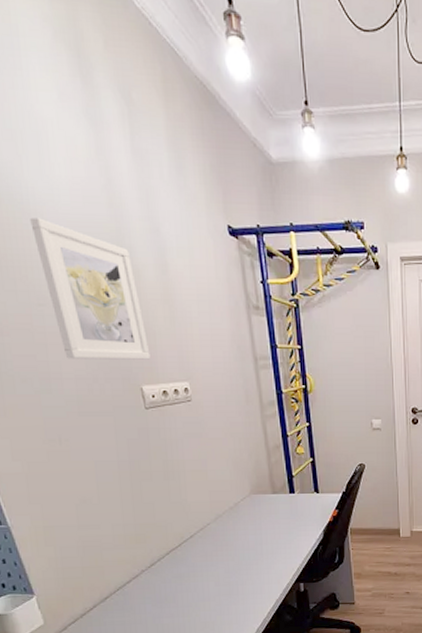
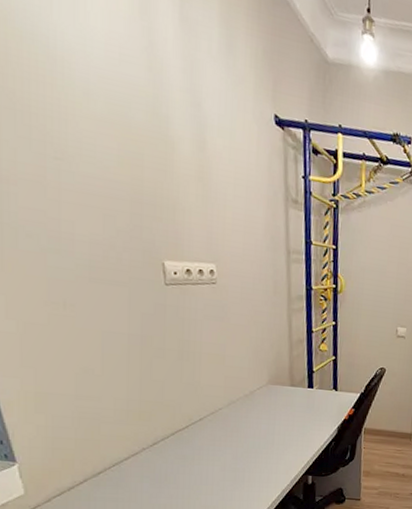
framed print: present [30,217,151,360] -> none [55,64,177,236]

